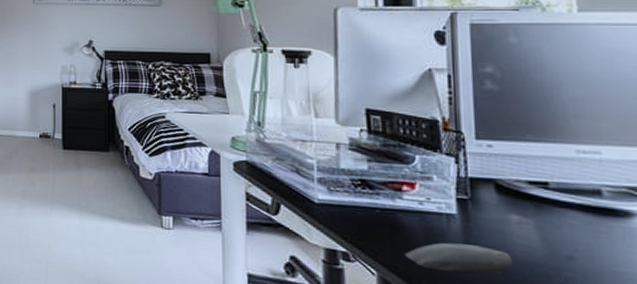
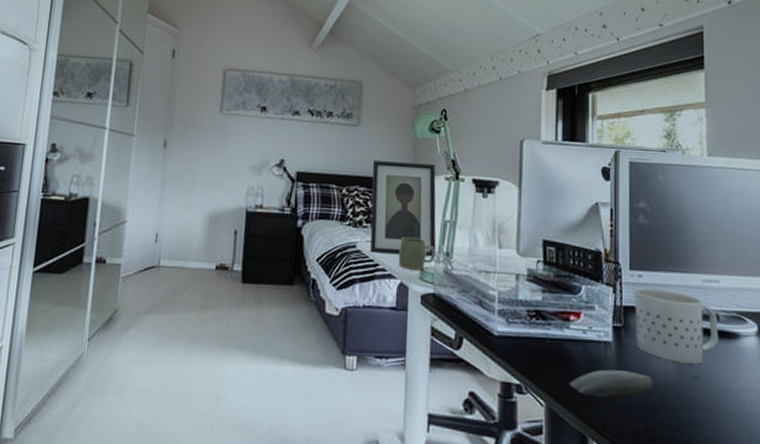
picture frame: none [176,37,246,127] -> present [370,161,436,257]
mug: none [207,107,246,139] -> present [398,236,436,270]
mug: none [483,159,602,244] -> present [635,288,719,365]

